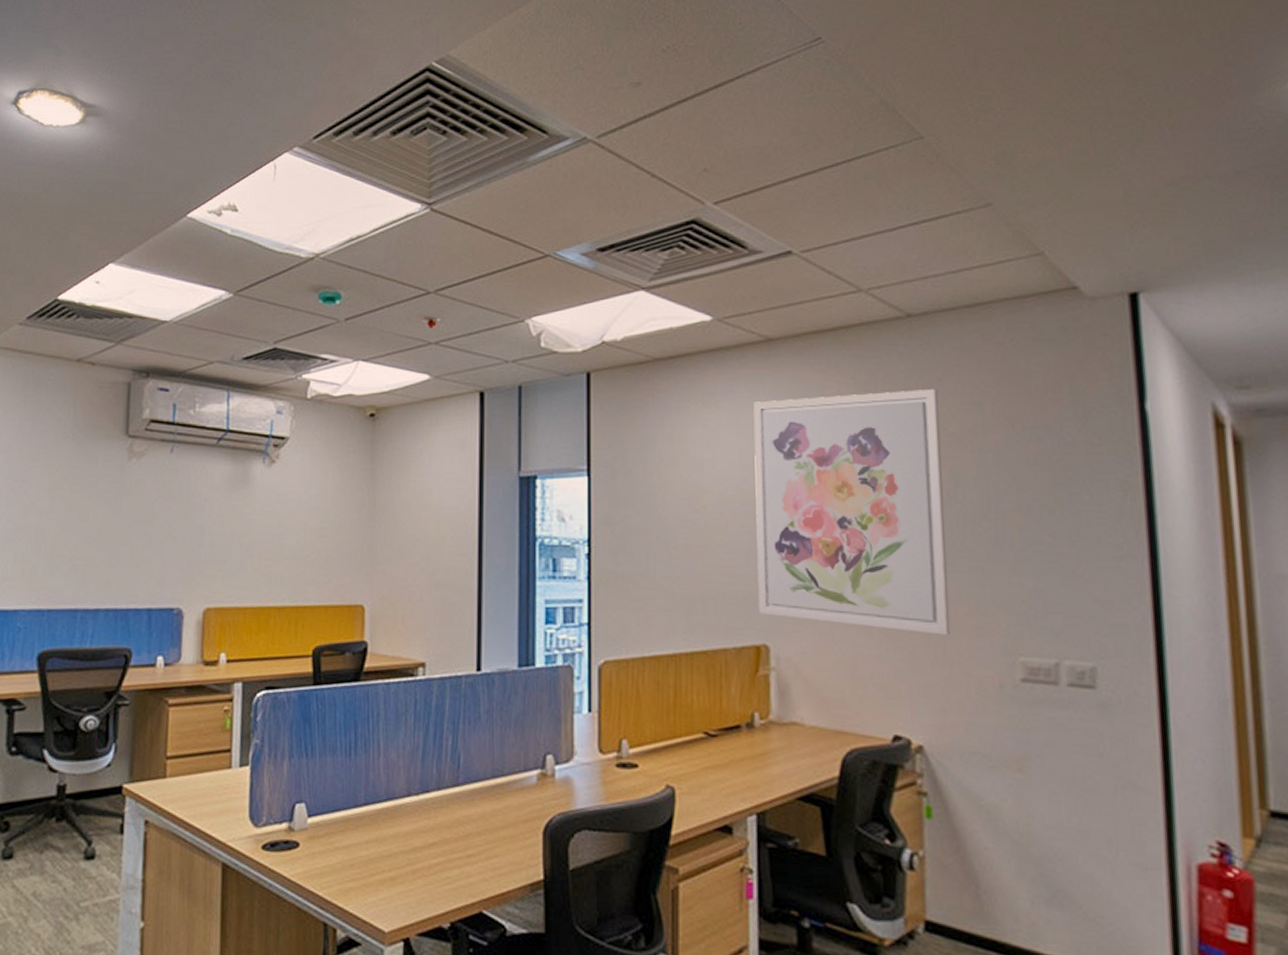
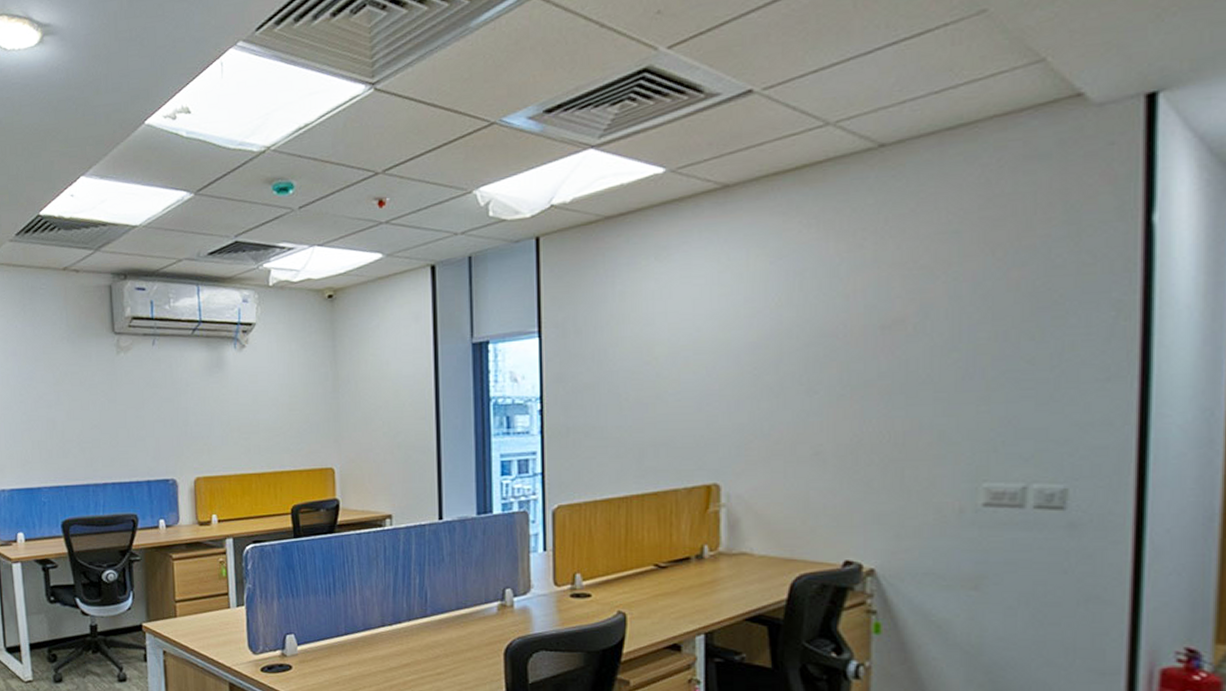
wall art: present [753,388,951,636] -> none [708,220,911,466]

